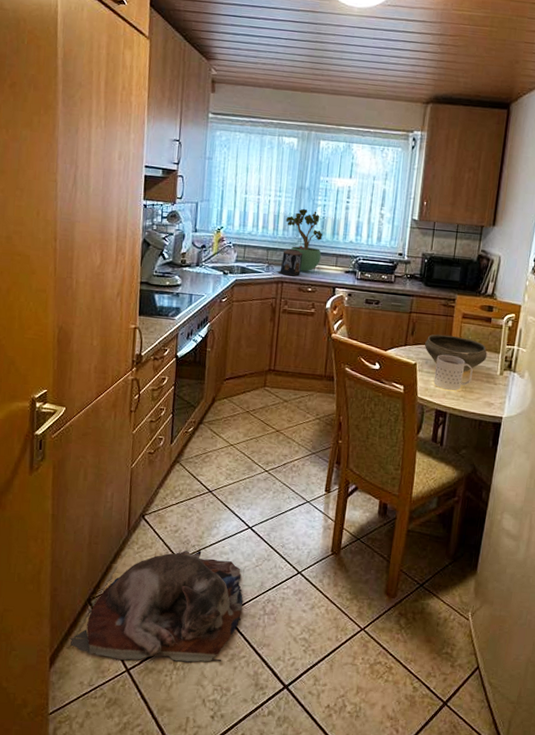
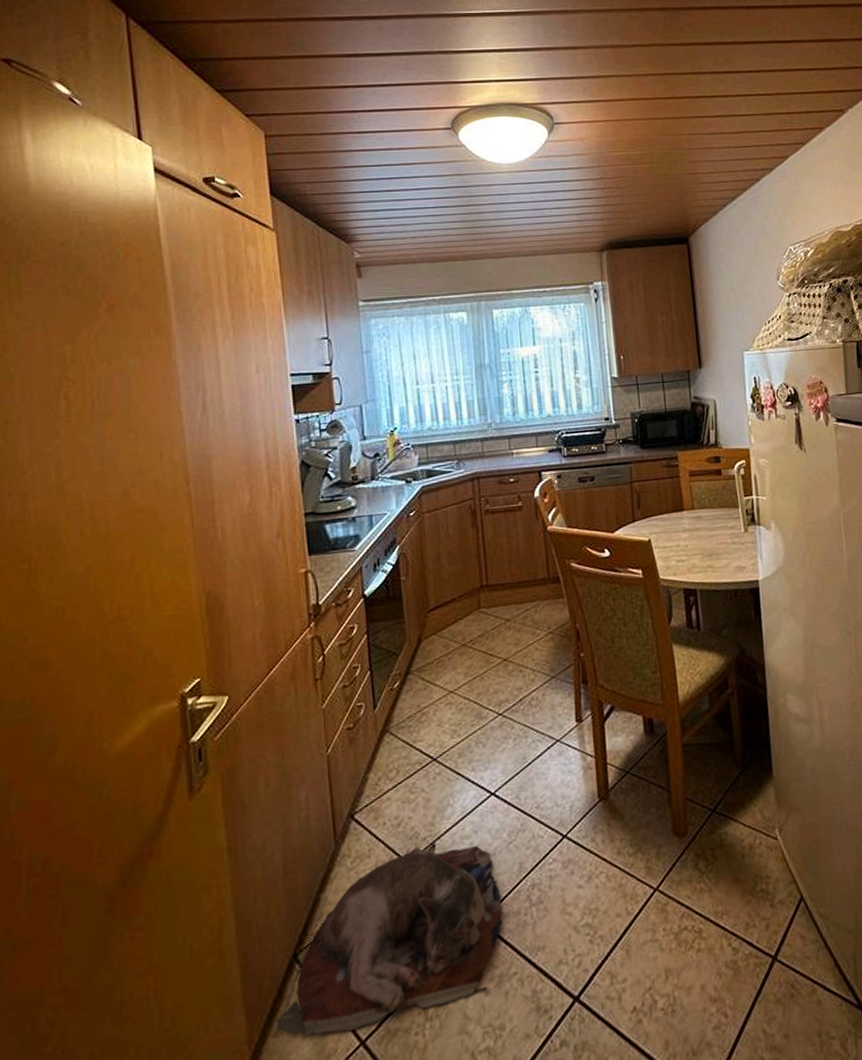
canister: present [276,249,303,277] -> none [469,437,498,470]
potted plant: present [286,208,323,272] -> none [469,388,518,461]
bowl: present [424,334,487,374] -> none [654,498,726,540]
mug: present [433,354,473,392] -> none [671,521,716,564]

